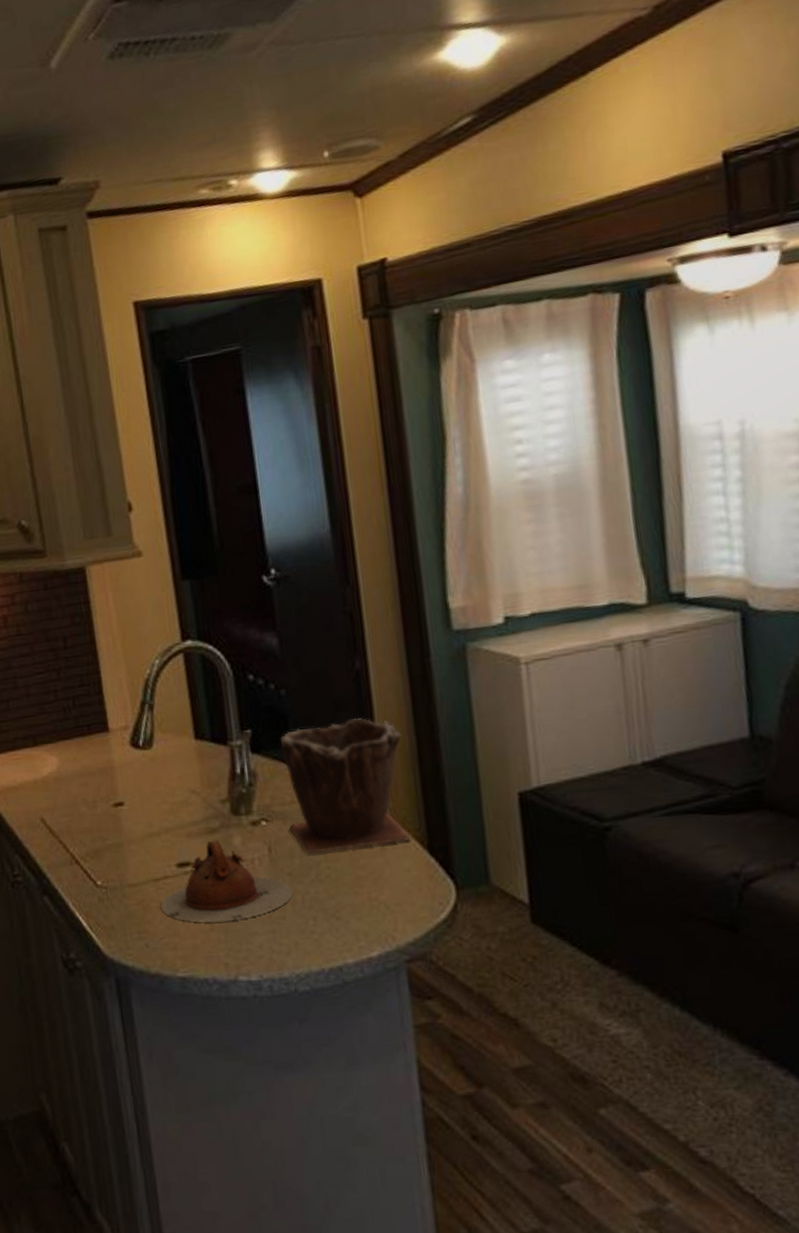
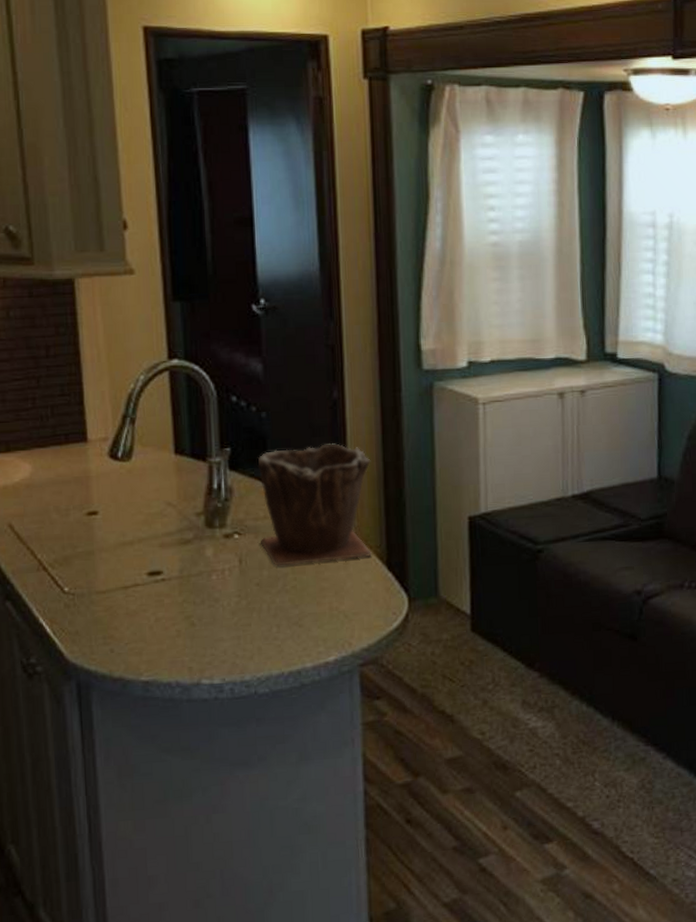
teapot: present [161,839,293,923] -> none [128,550,260,629]

